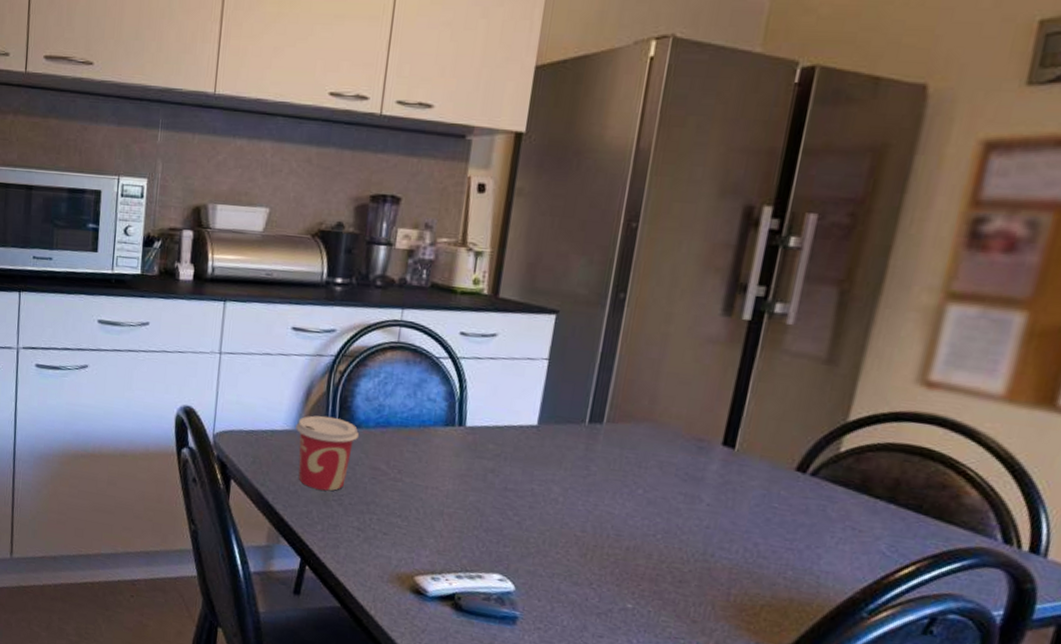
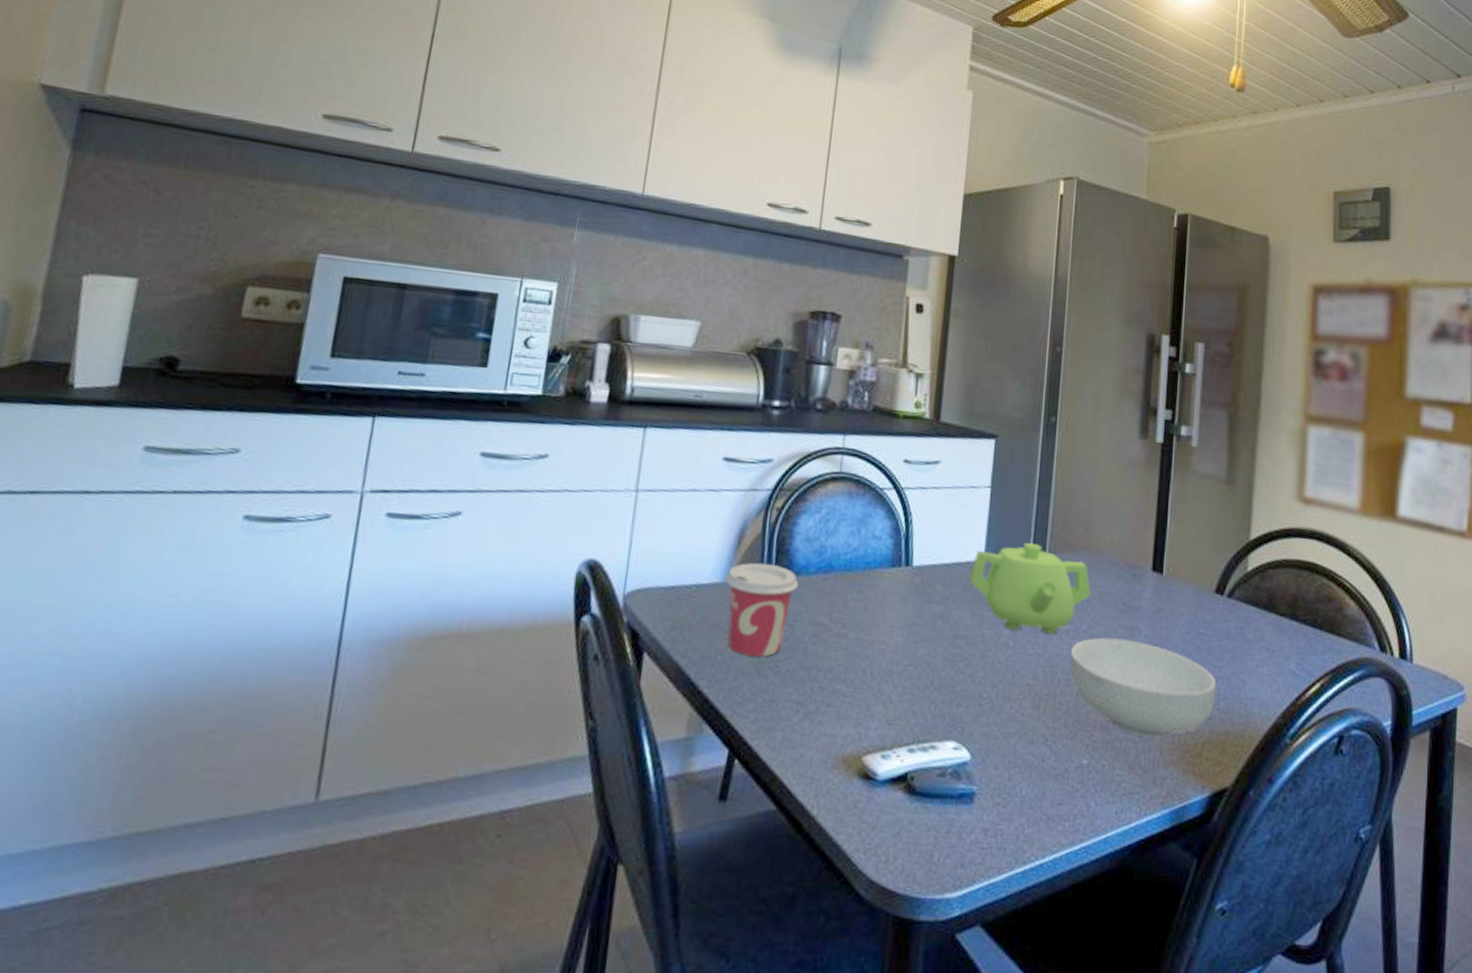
teapot: none [520,412,651,495] -> present [968,543,1092,635]
cereal bowl: none [621,501,786,596] -> present [1069,637,1217,739]

